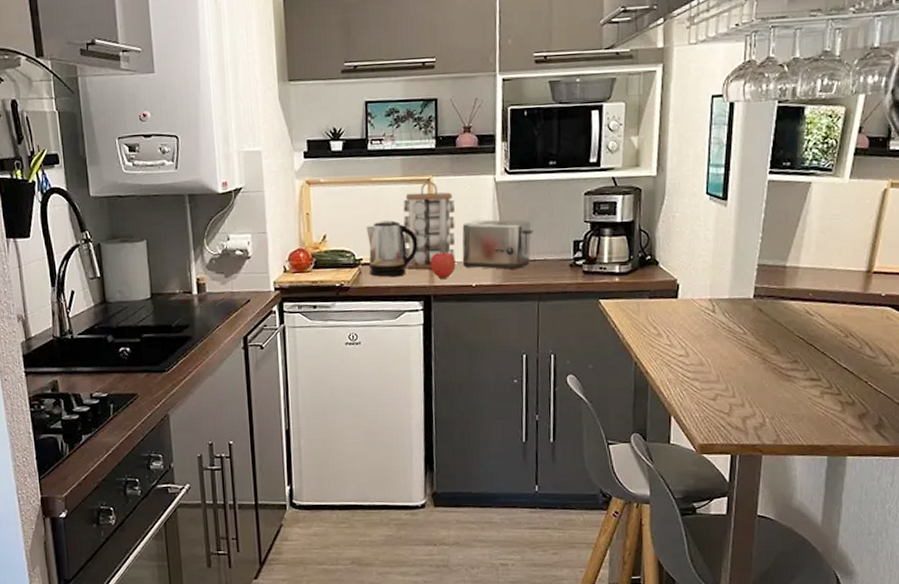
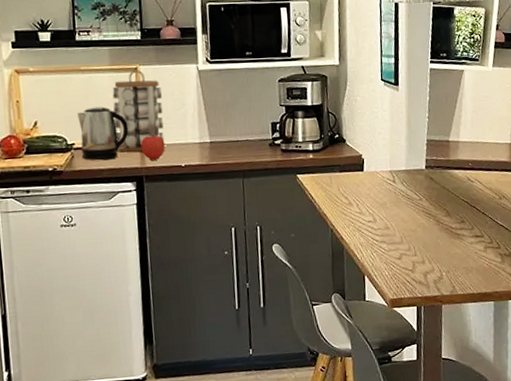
toaster: present [461,219,533,271] -> none [169,104,235,151]

